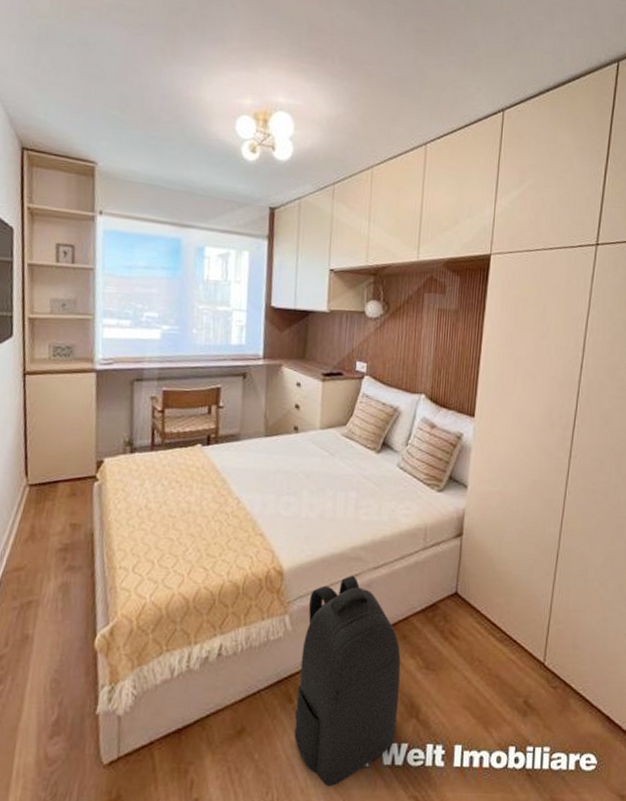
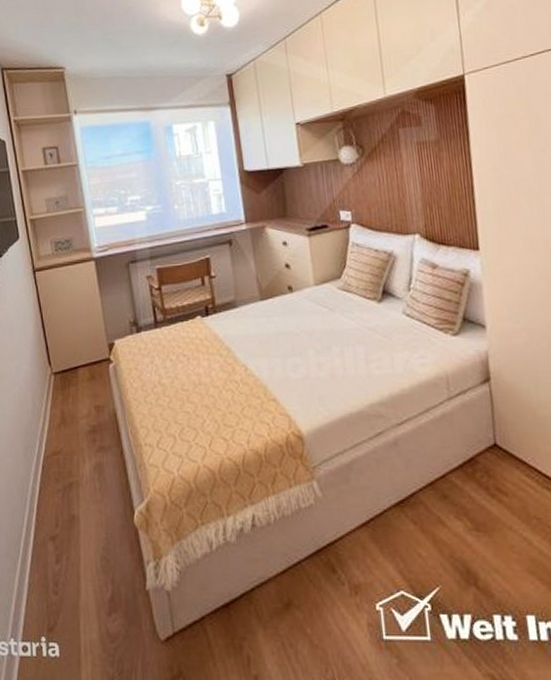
backpack: present [294,576,401,787] -> none [334,434,455,664]

